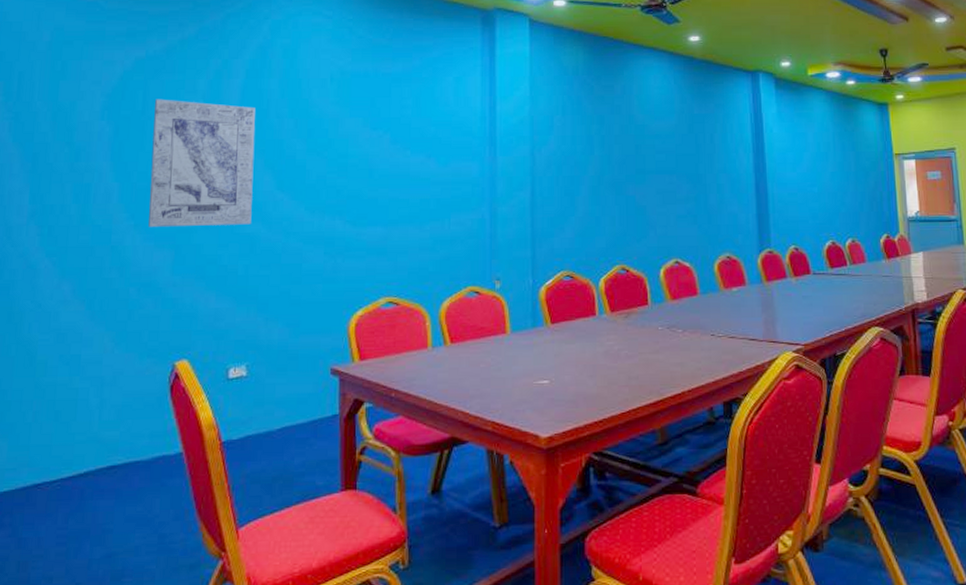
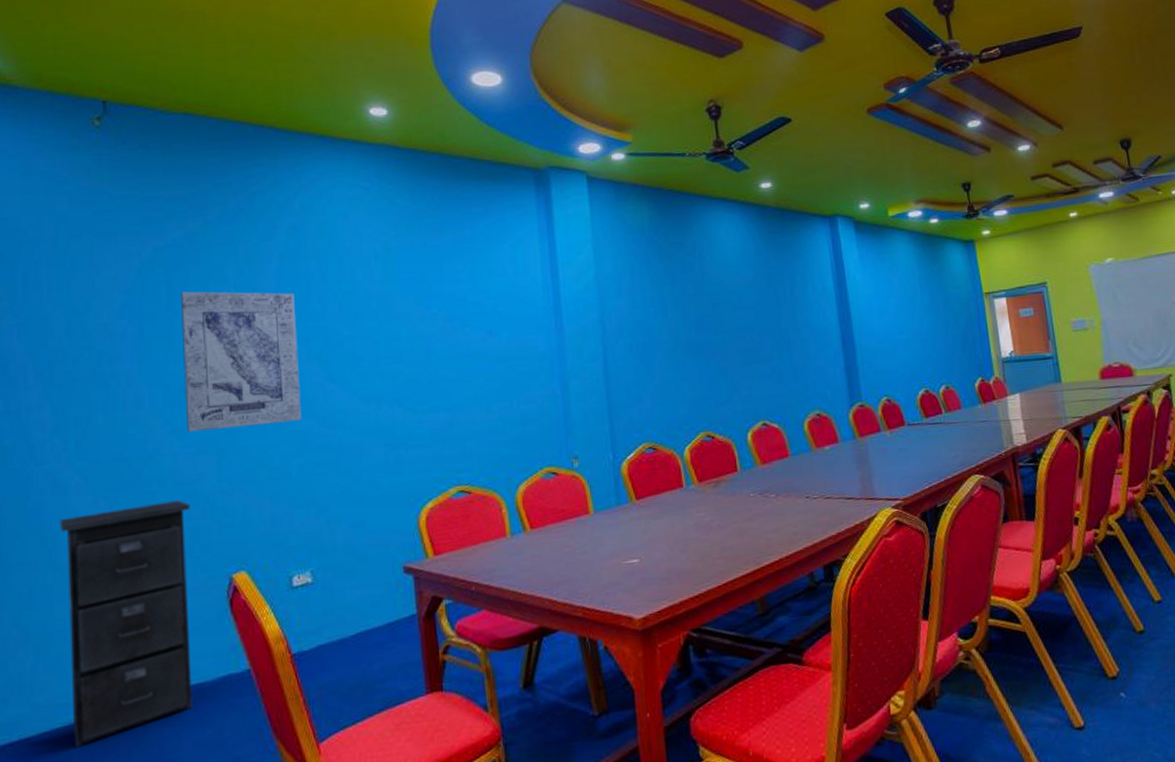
filing cabinet: none [18,289,144,511] -> present [59,500,193,748]

